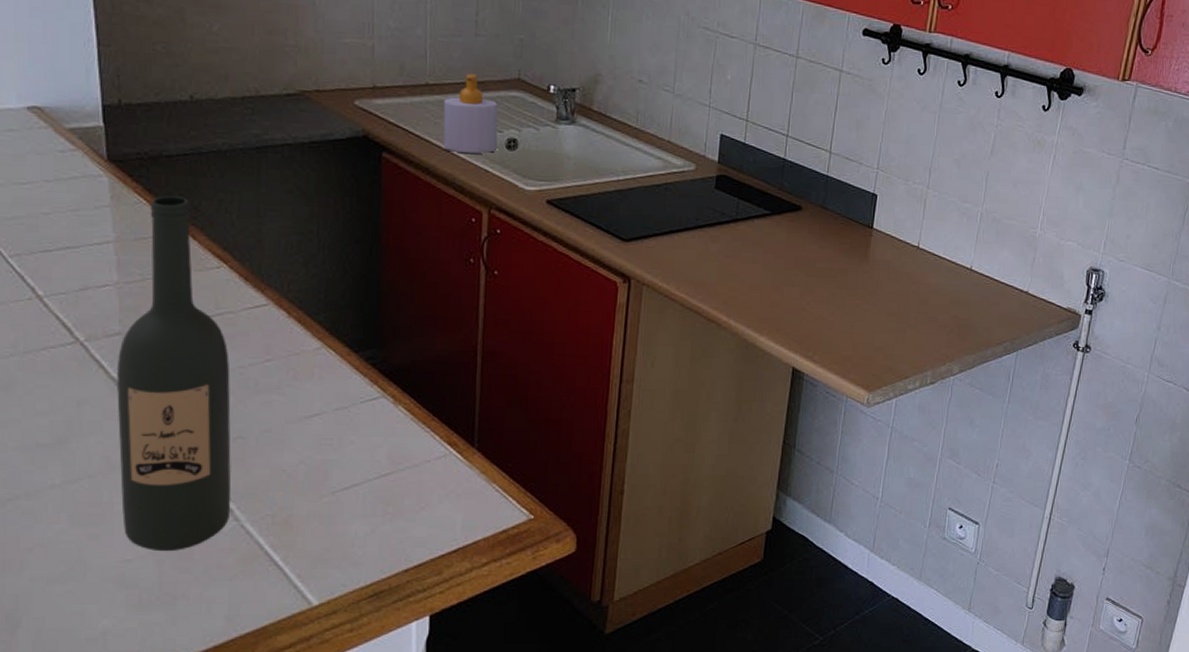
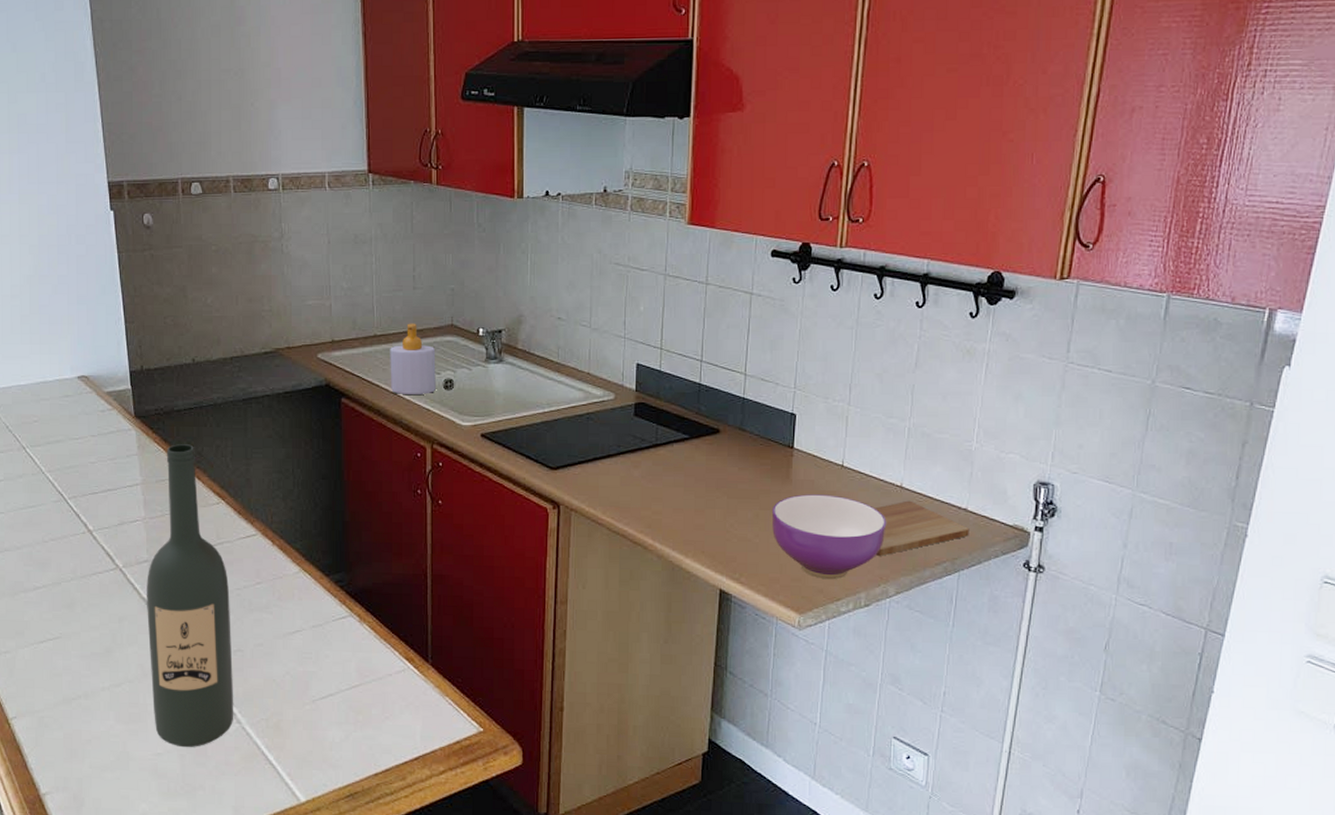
bowl: none [847,274,956,358] -> present [772,494,887,580]
cutting board: none [944,283,1029,336] -> present [873,500,969,556]

